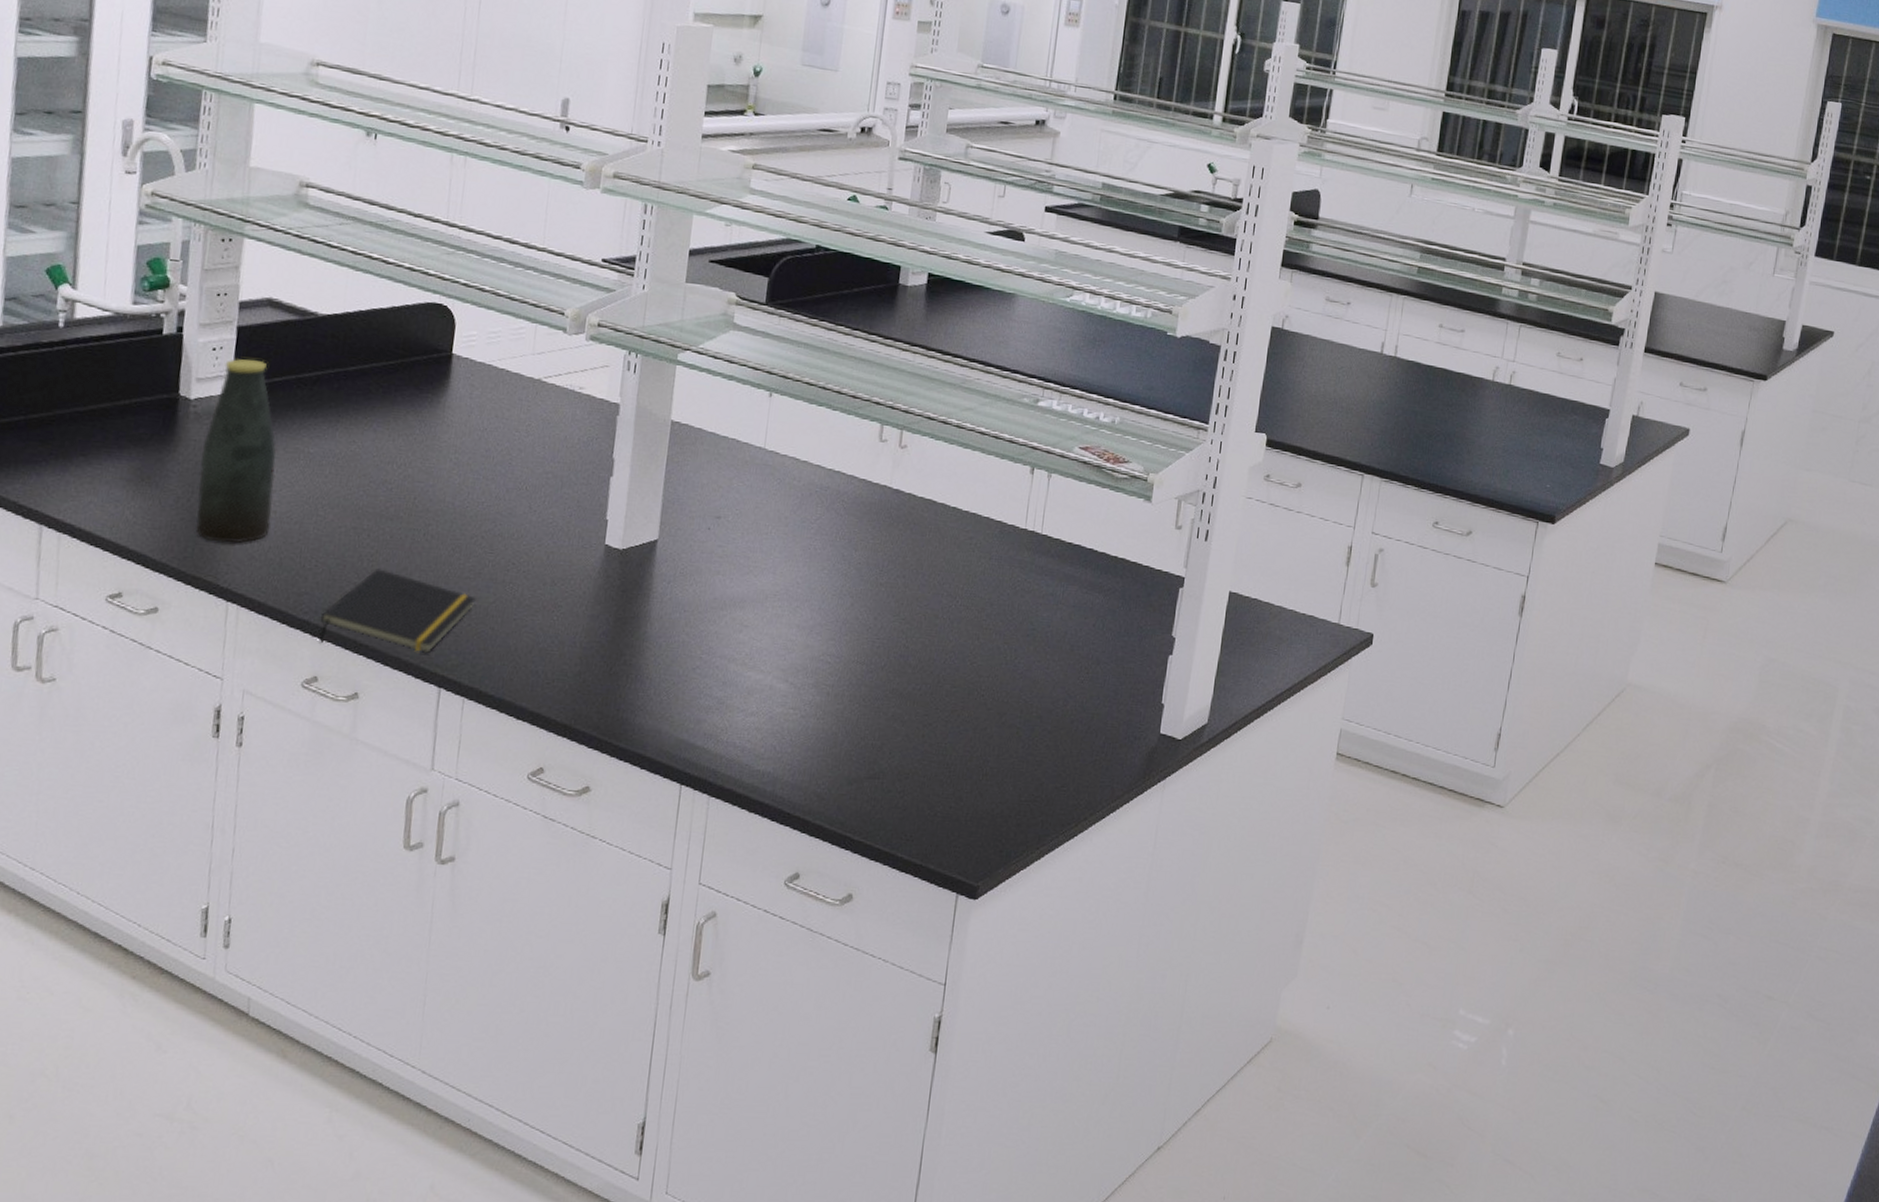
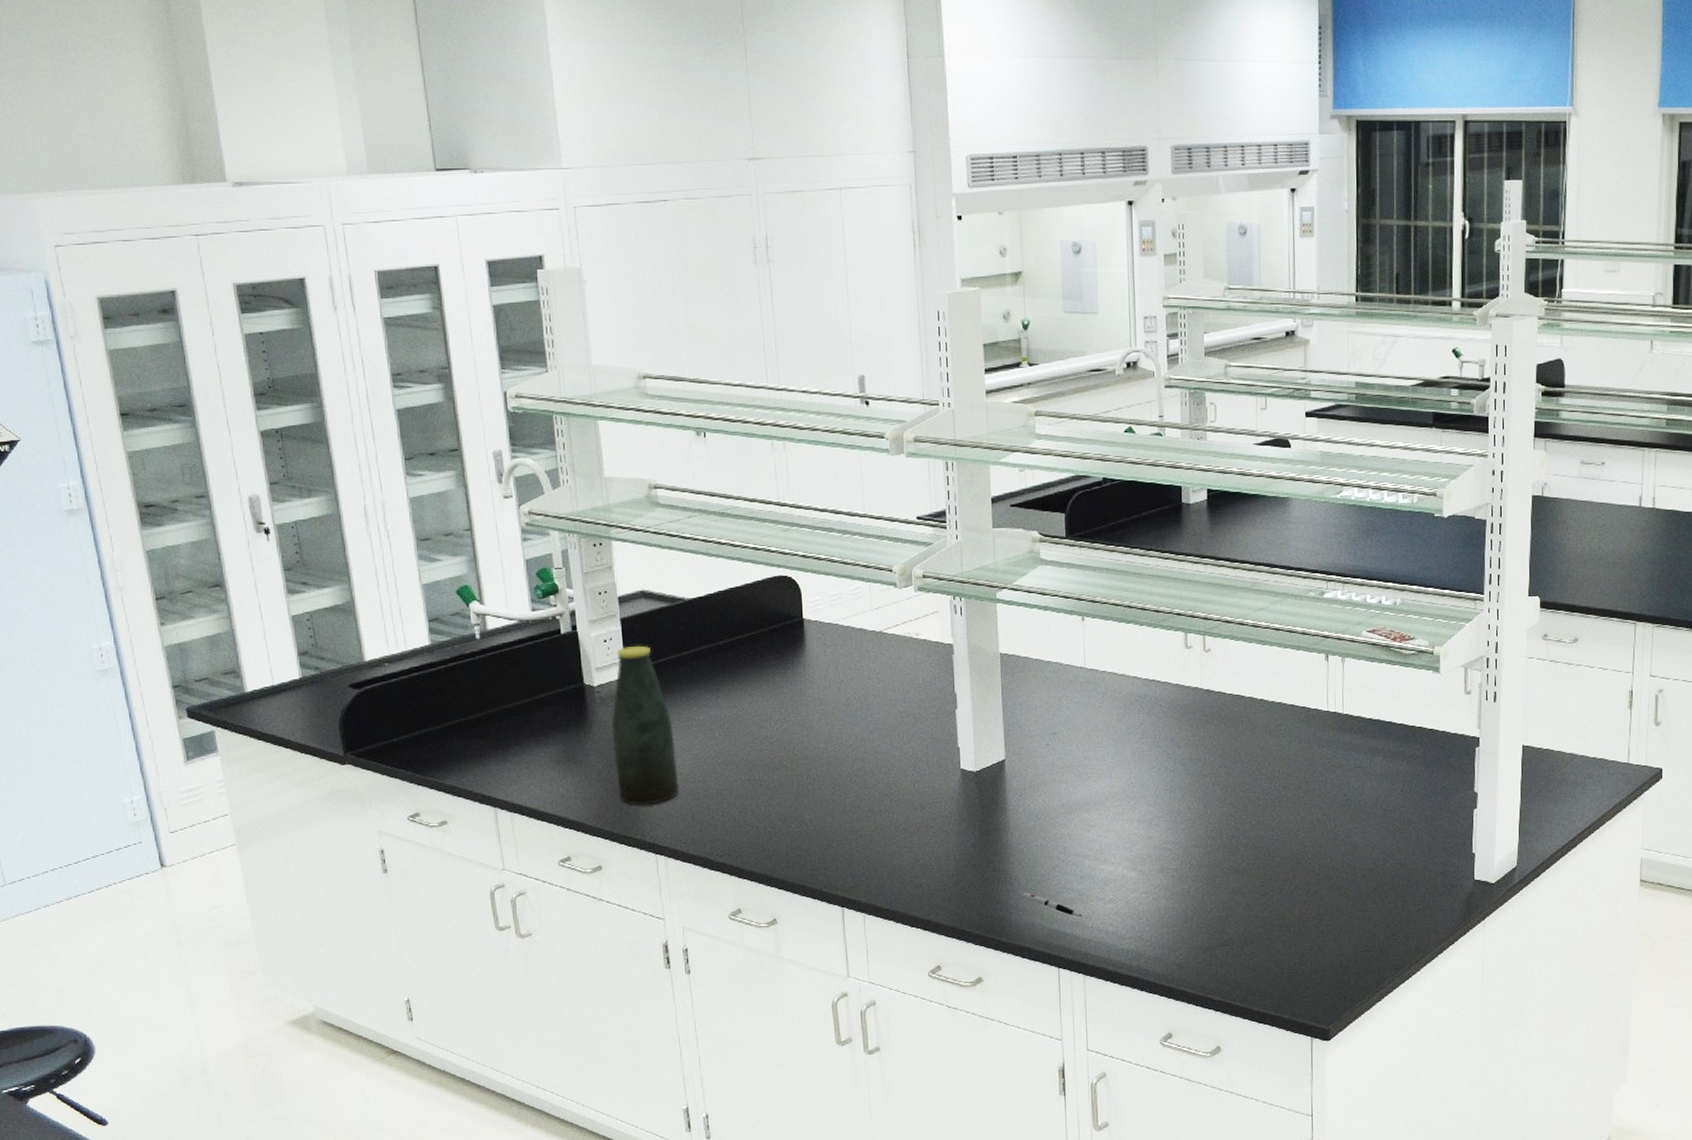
notepad: present [318,568,476,654] -> none [734,812,860,882]
pen: none [652,693,717,729] -> present [1022,892,1082,917]

